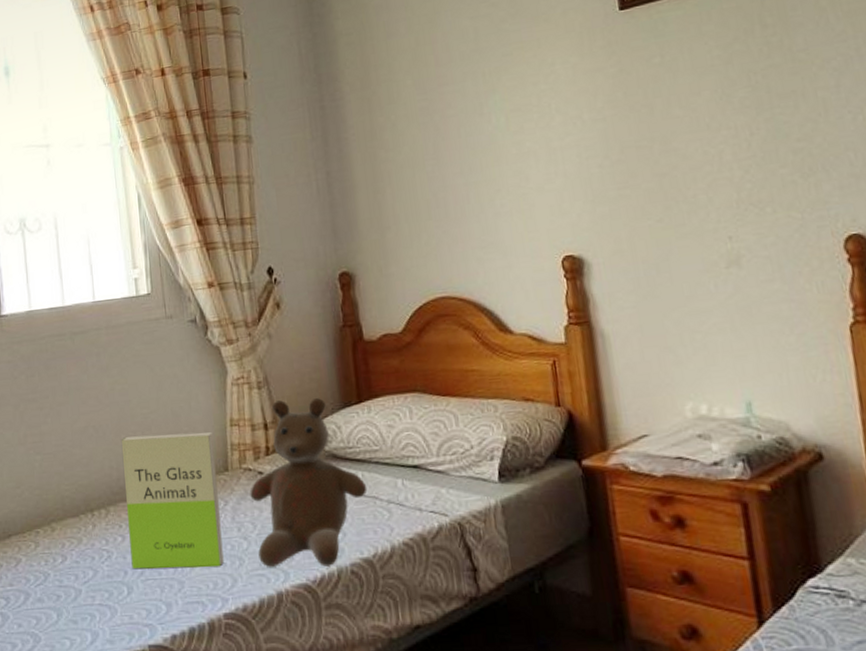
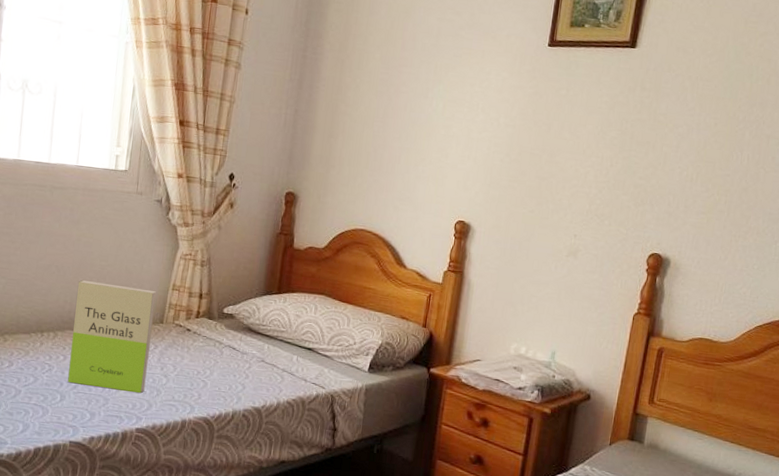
teddy bear: present [250,397,368,567] -> none [173,278,270,408]

